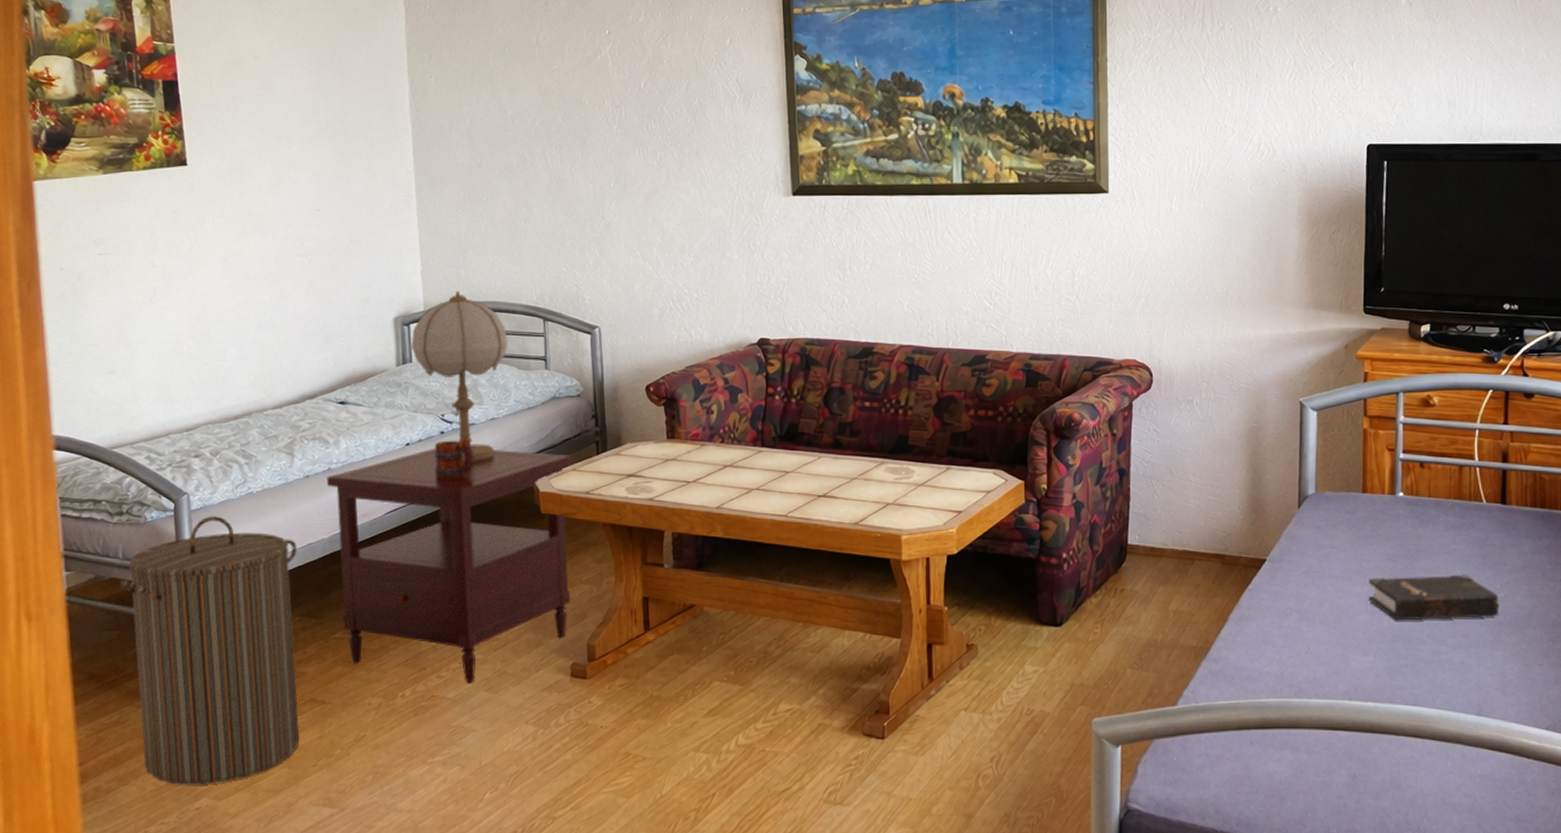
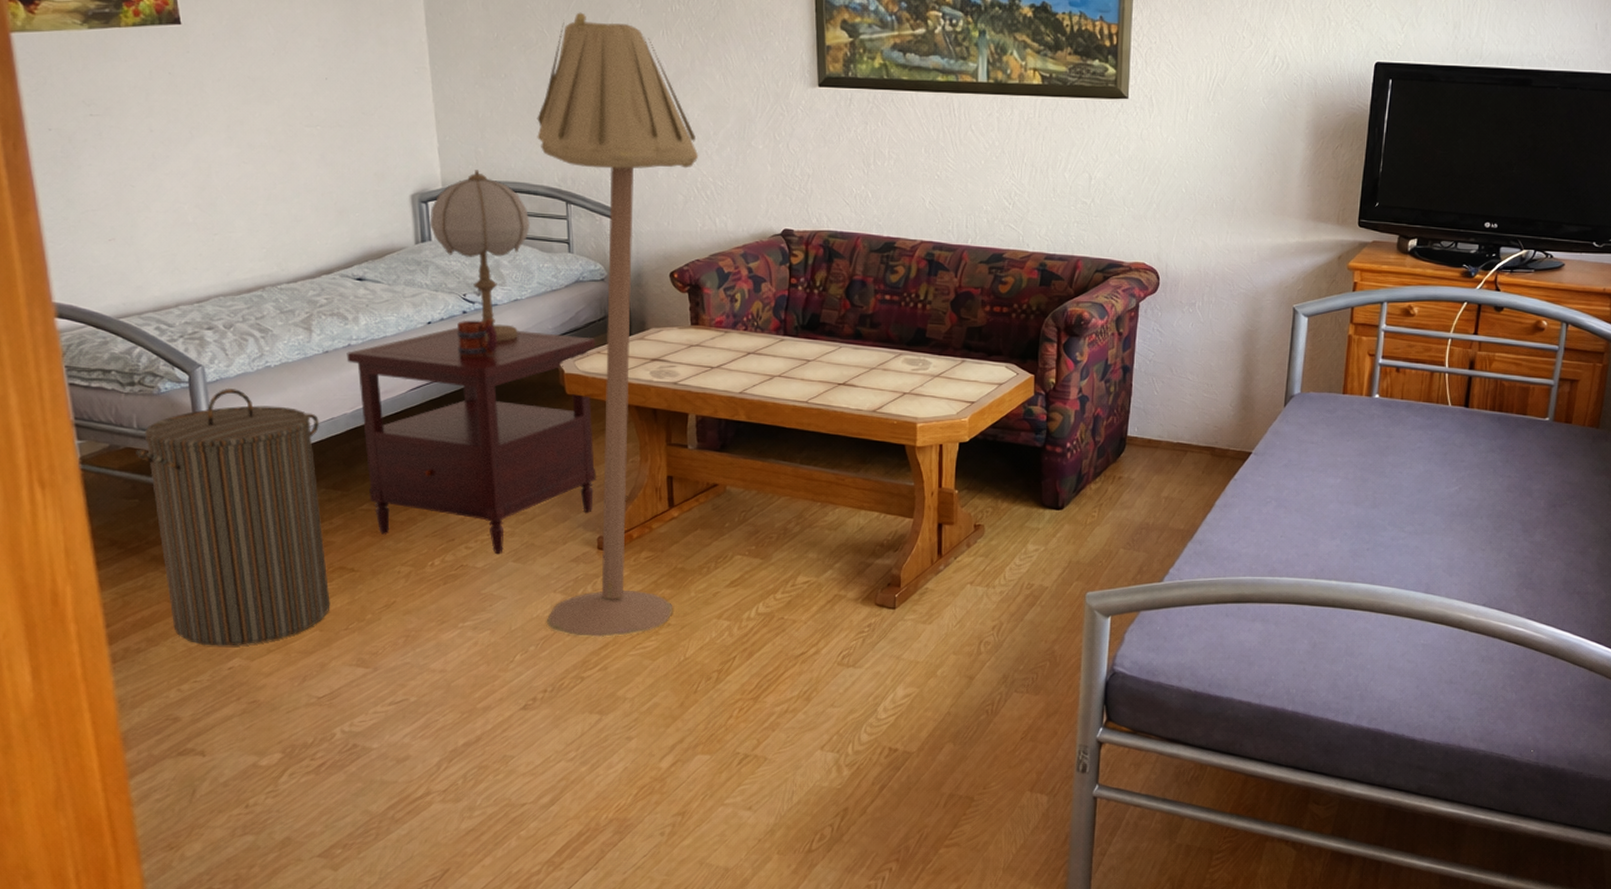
floor lamp: none [516,135,675,774] -> present [537,12,699,638]
hardback book: present [1368,574,1499,621] -> none [1339,469,1454,510]

